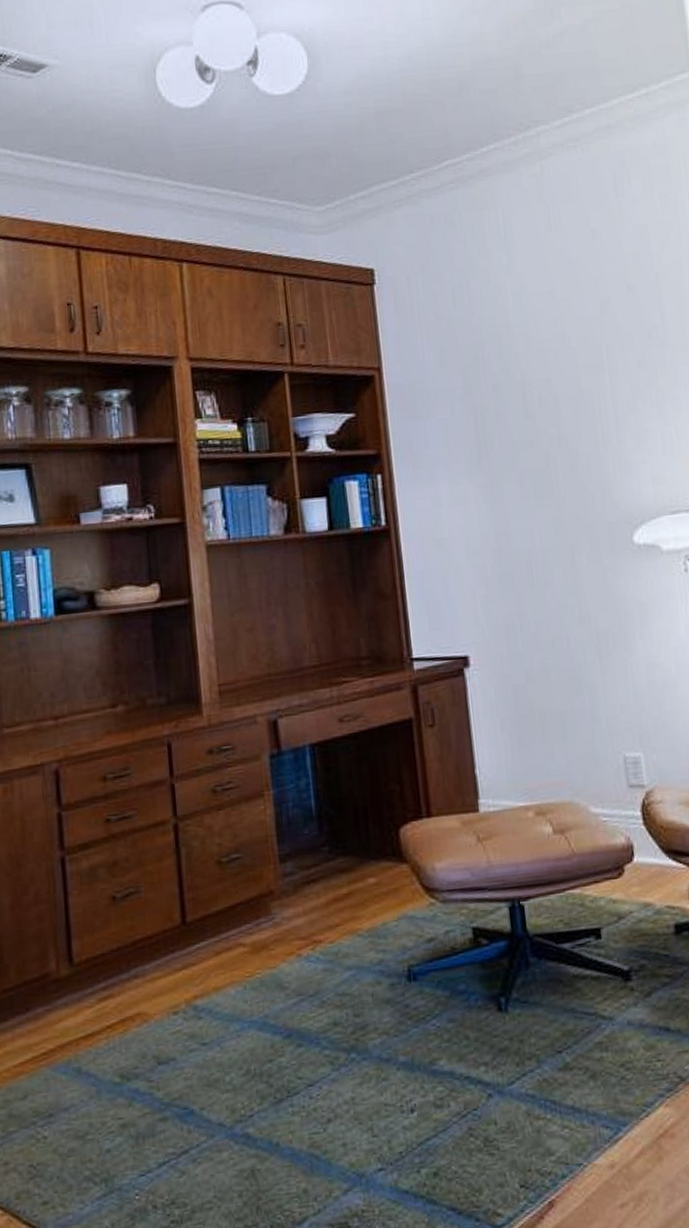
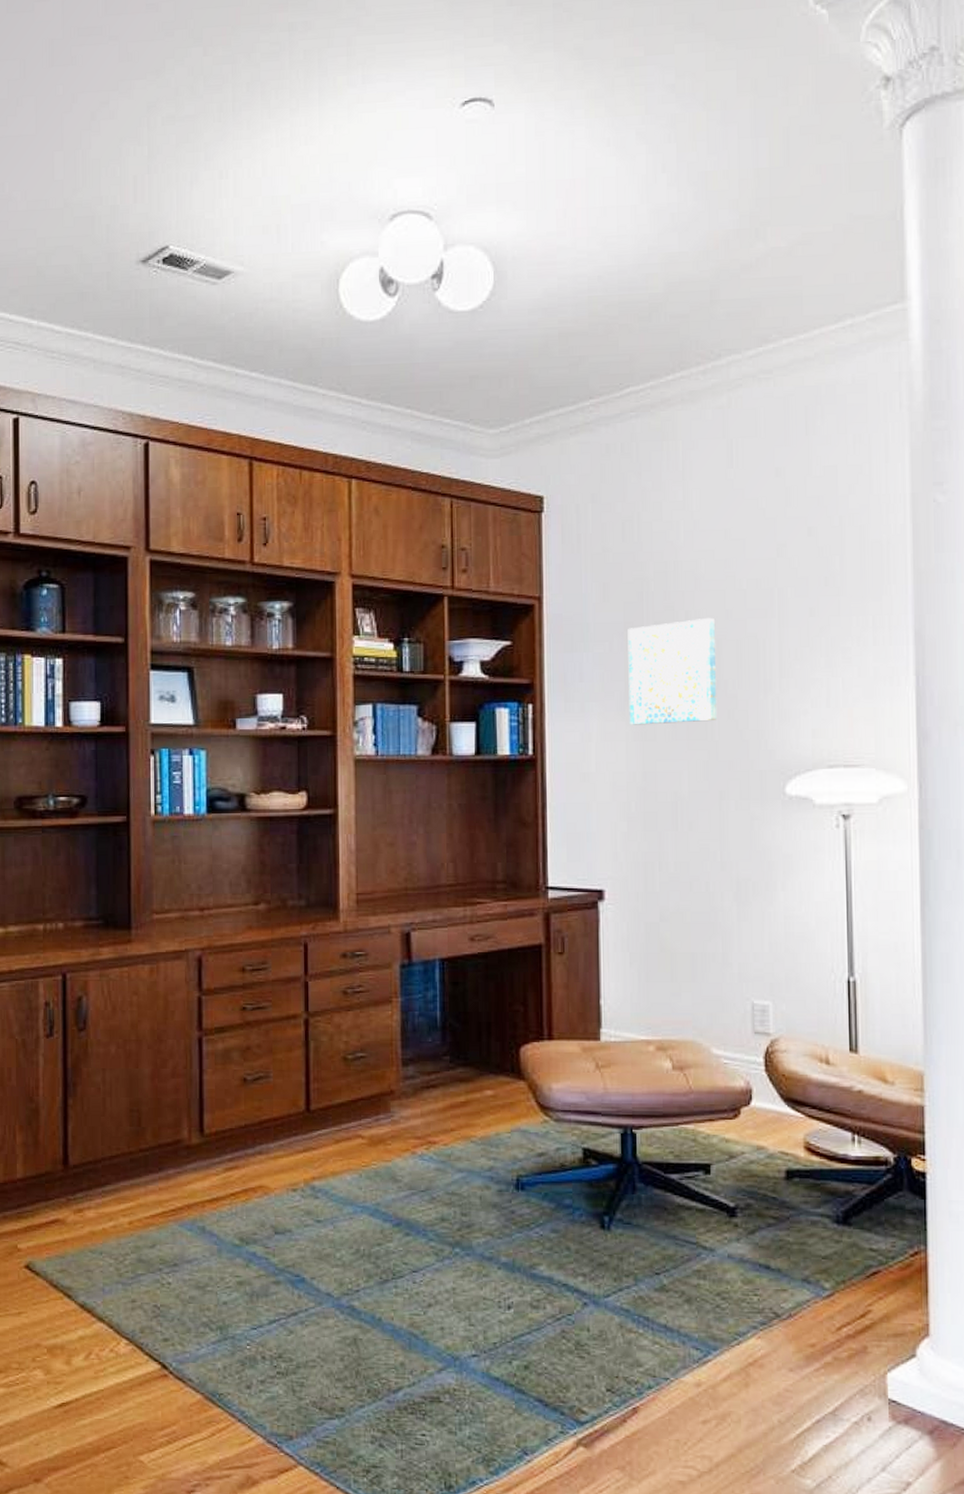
wall art: none [467,376,562,488] -> present [628,617,718,725]

